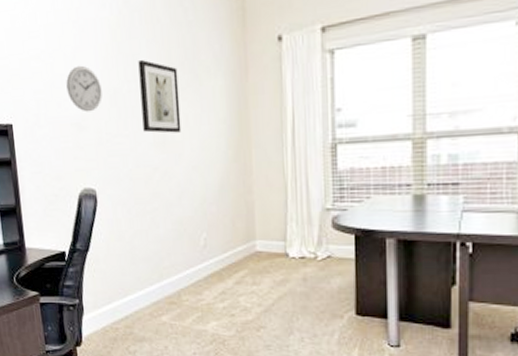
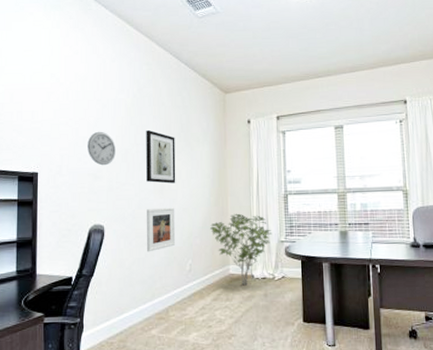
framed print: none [146,164,185,223] -> present [147,207,176,252]
shrub: none [229,171,314,267] -> present [210,213,272,286]

